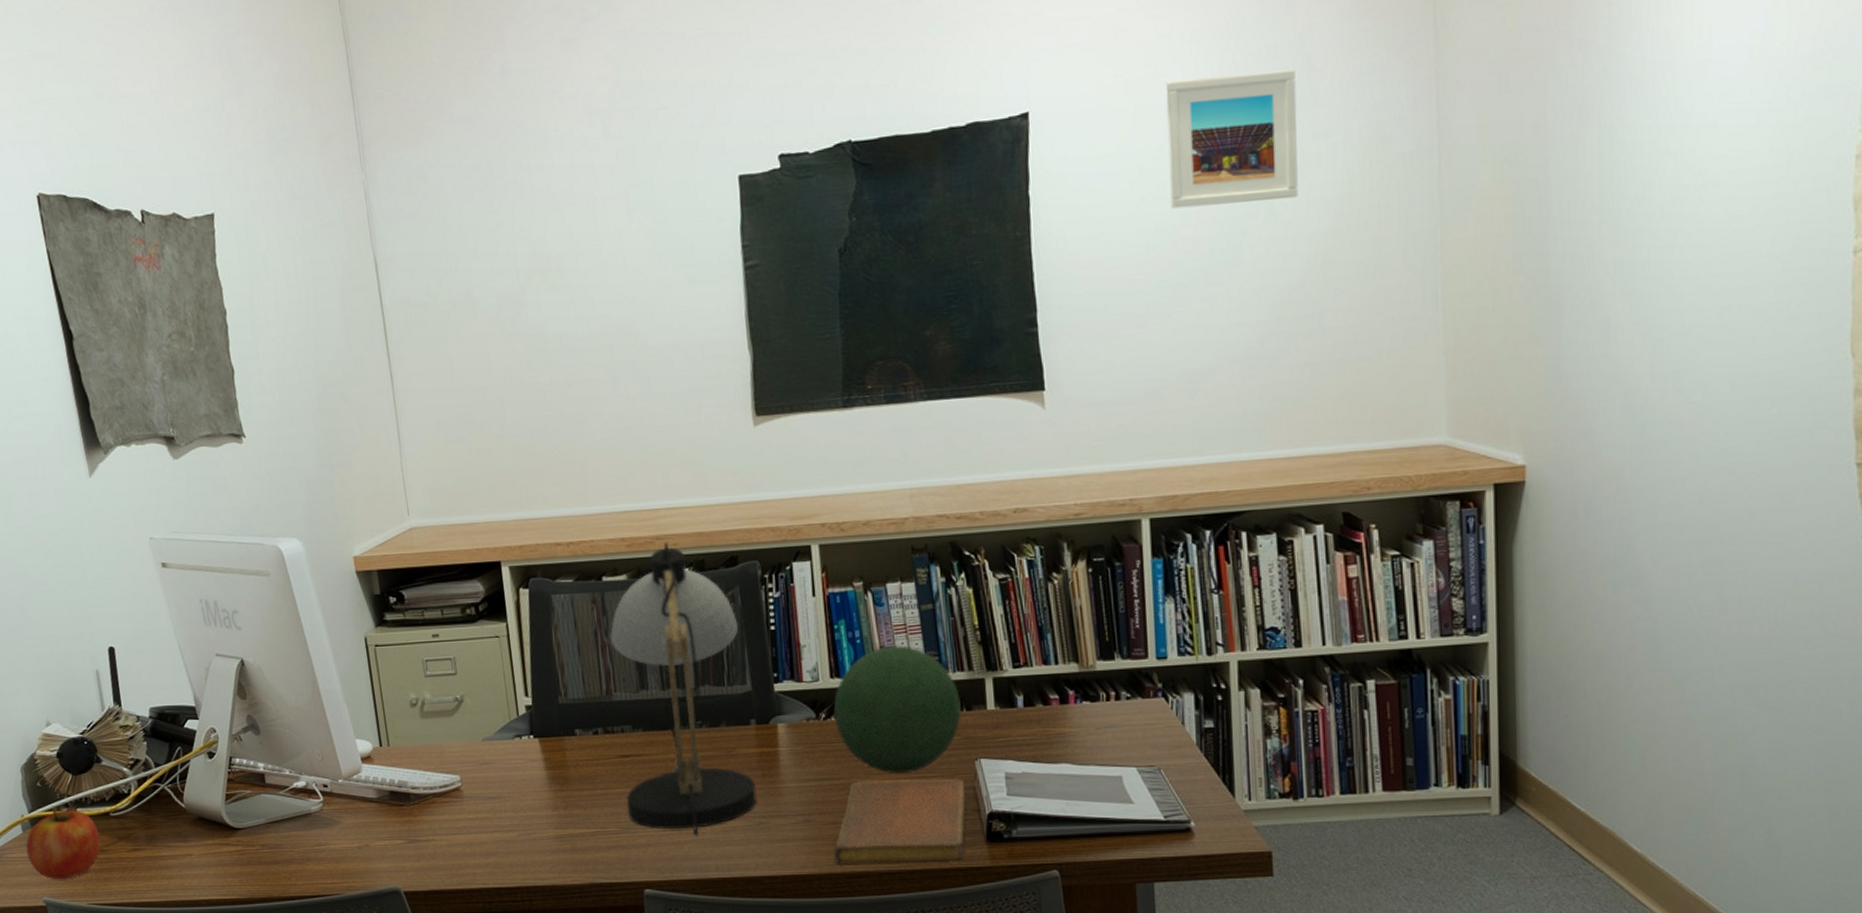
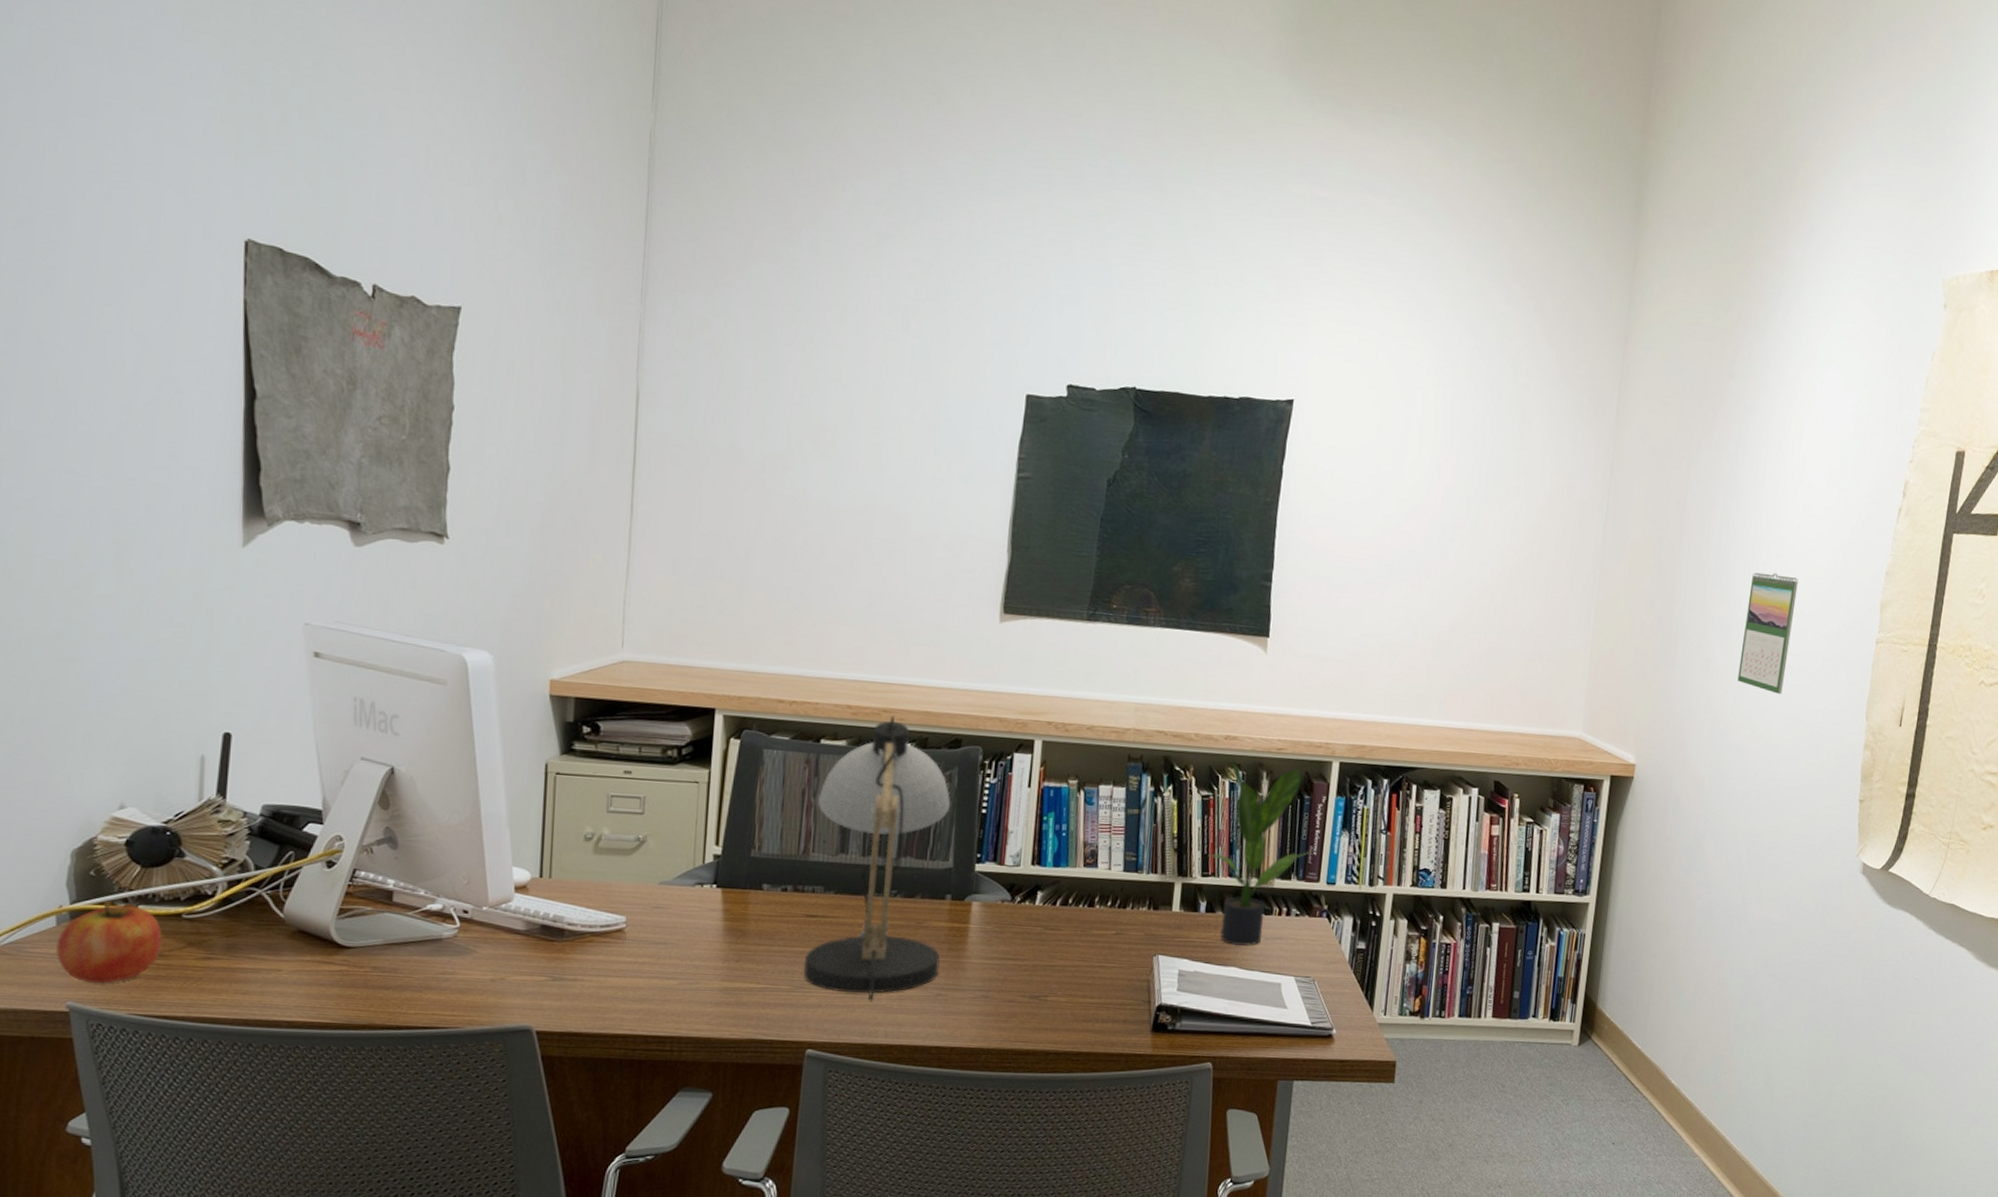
decorative orb: present [833,644,962,774] -> none [1028,841,1150,962]
notebook: present [833,778,966,864] -> none [1005,964,1141,1047]
potted plant: none [1016,531,1140,740] -> present [1208,757,1318,946]
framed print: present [1166,69,1299,209] -> none [1398,402,1511,519]
calendar: none [1652,189,1724,345] -> present [1737,572,1799,694]

